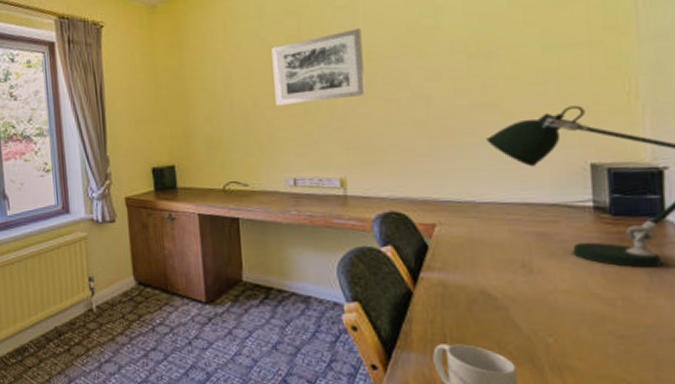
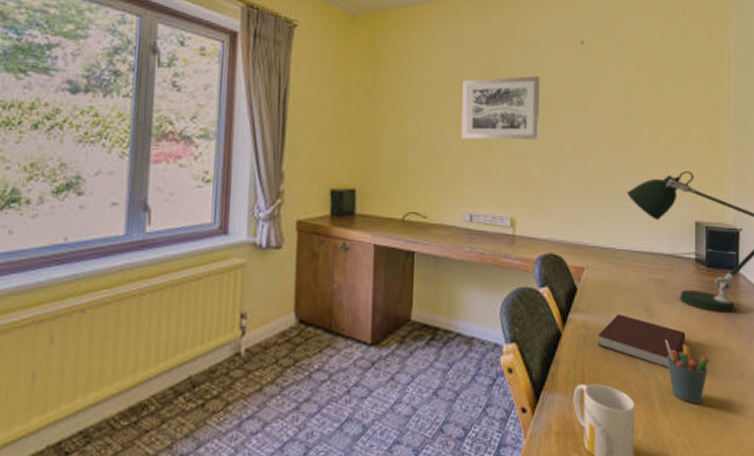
notebook: none [459,272,586,330] -> present [597,314,686,369]
pen holder: none [554,298,623,370] -> present [665,339,709,404]

